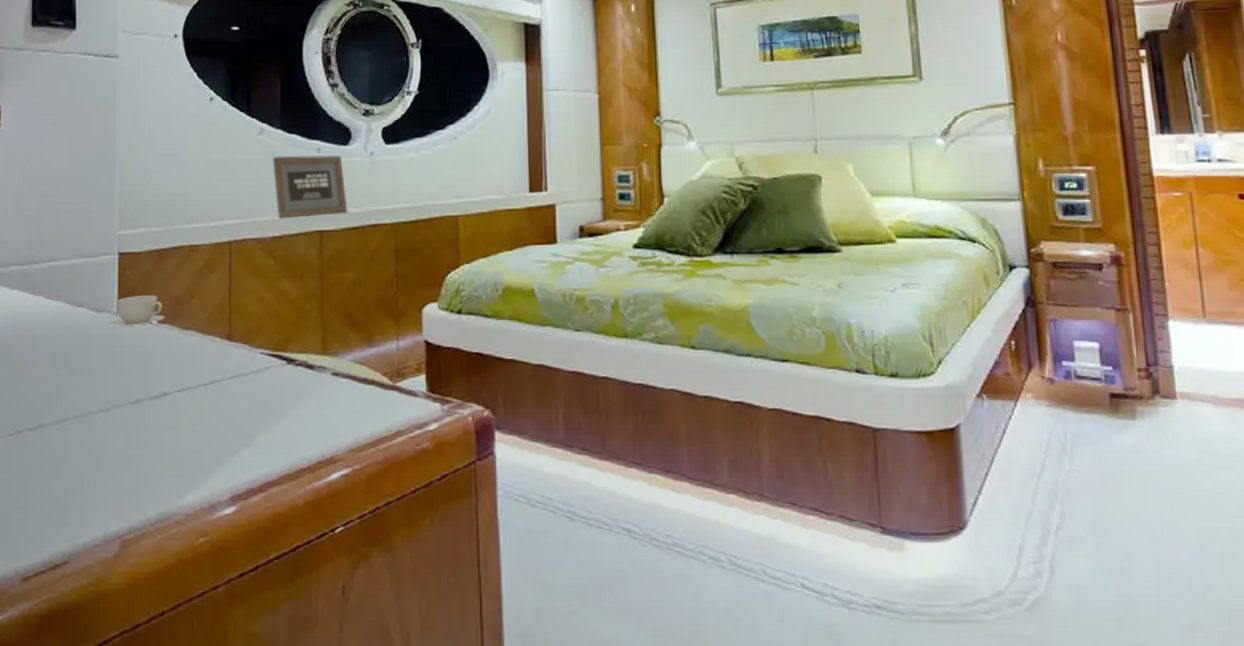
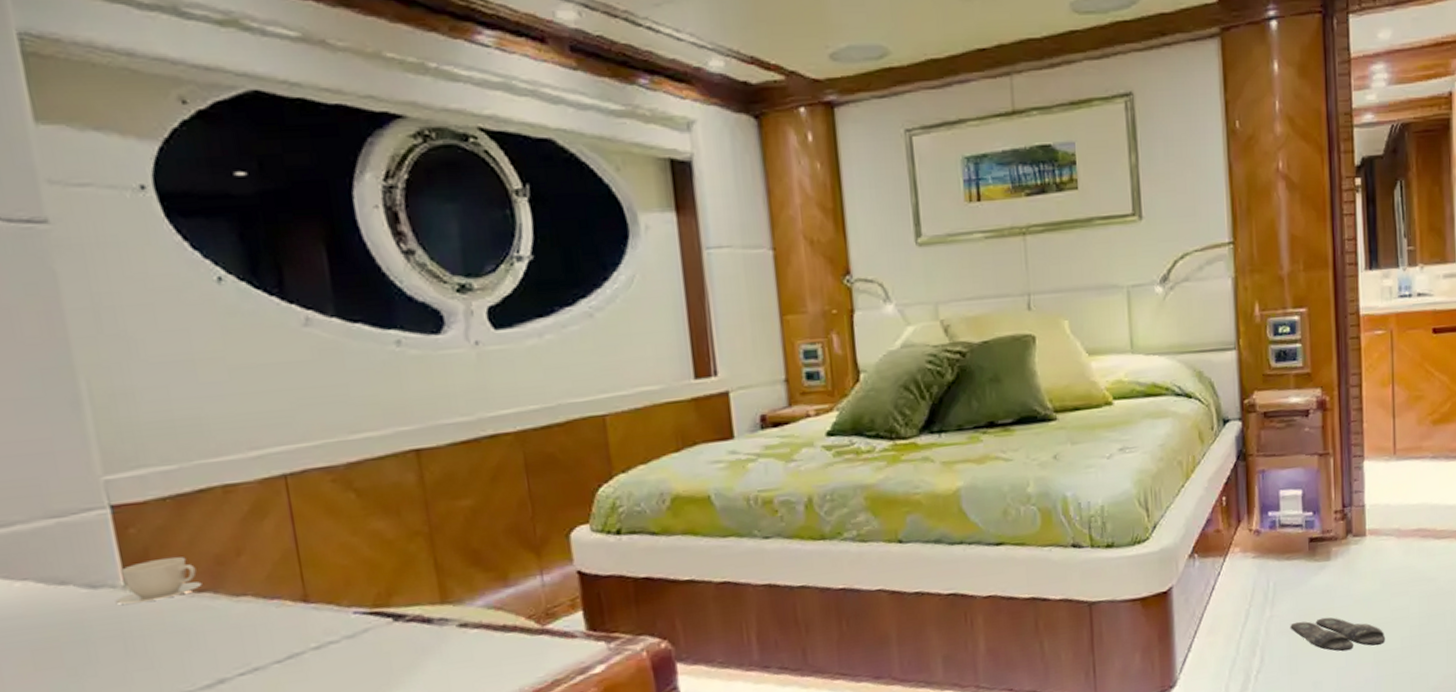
picture frame: present [272,155,348,219] -> none [330,348,452,439]
slippers: none [1093,480,1209,520] -> present [1290,617,1386,651]

